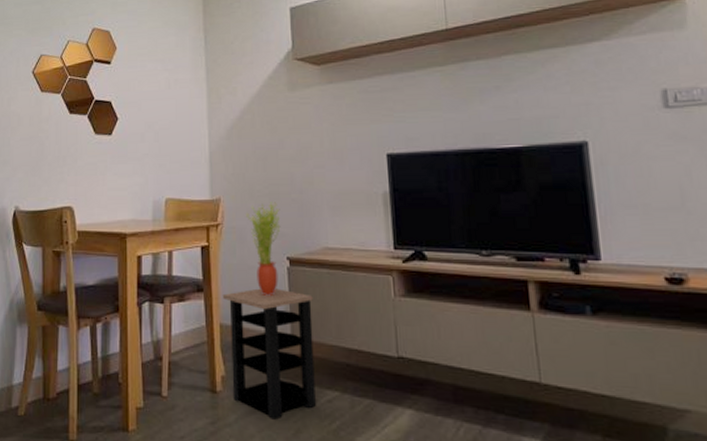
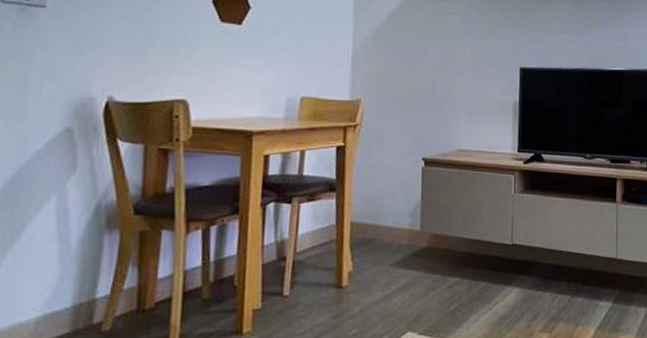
side table: present [223,288,316,420] -> none [356,187,443,308]
potted plant: present [245,202,281,296] -> none [385,105,420,194]

